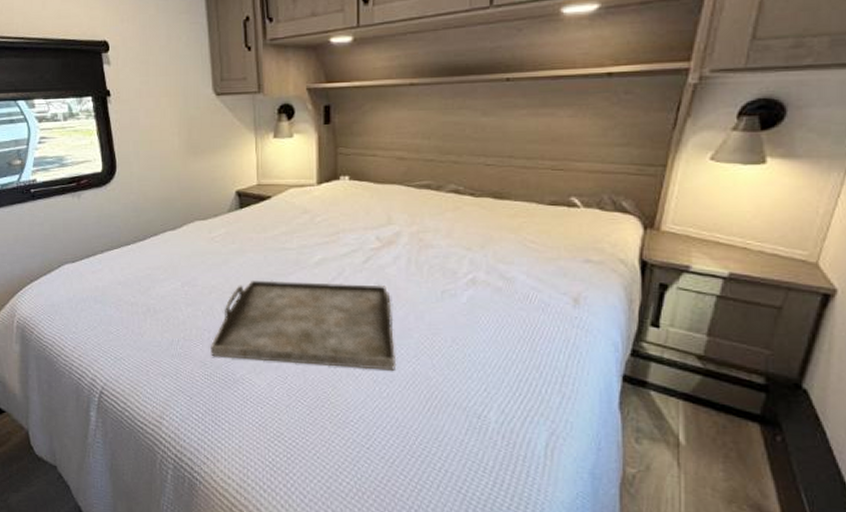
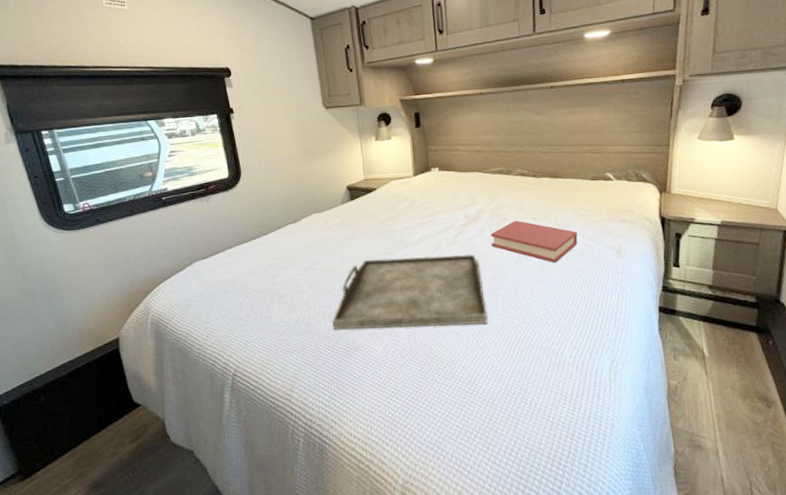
hardback book: none [408,249,522,306] -> present [490,220,578,263]

